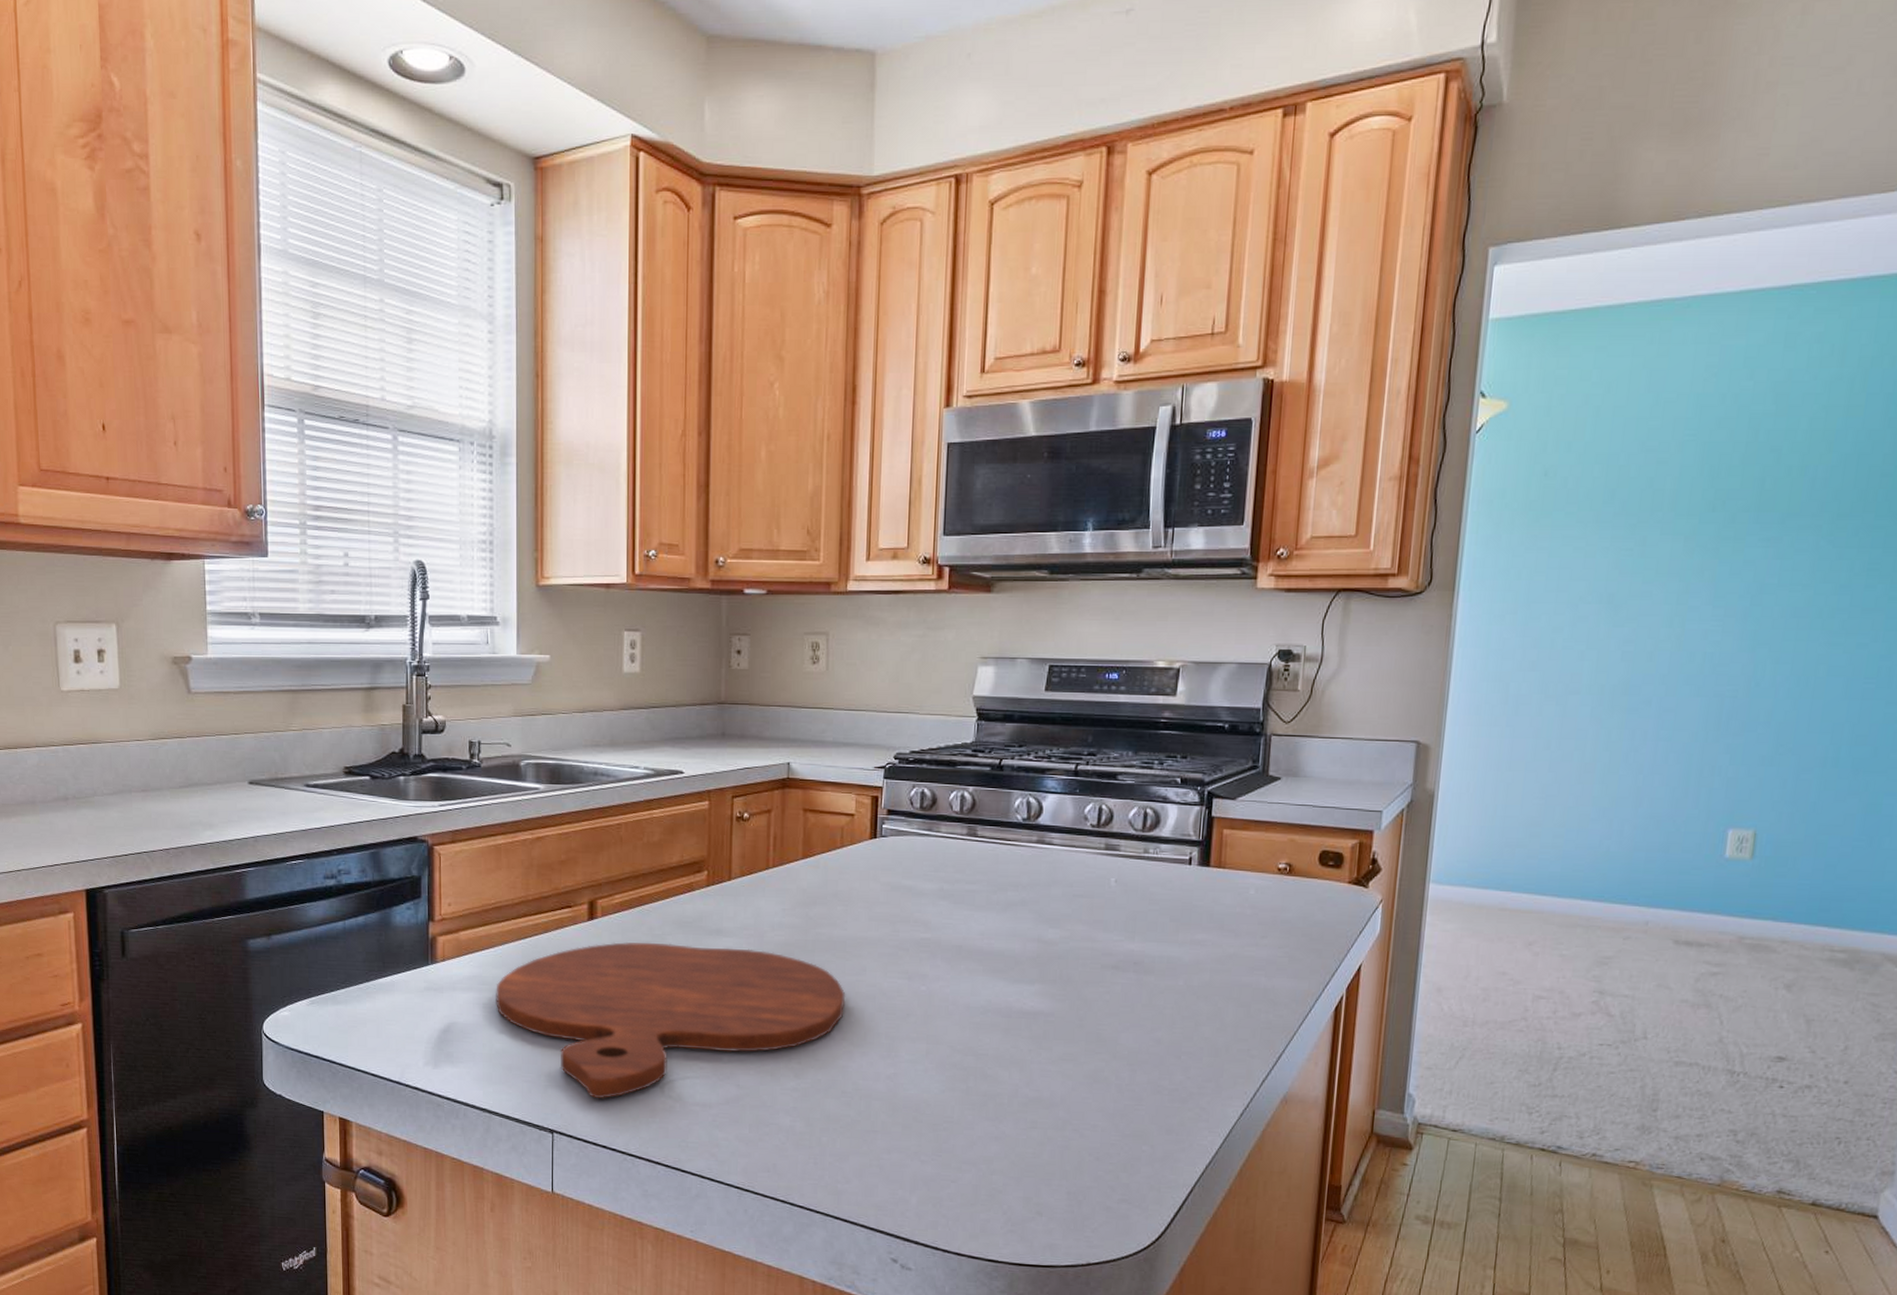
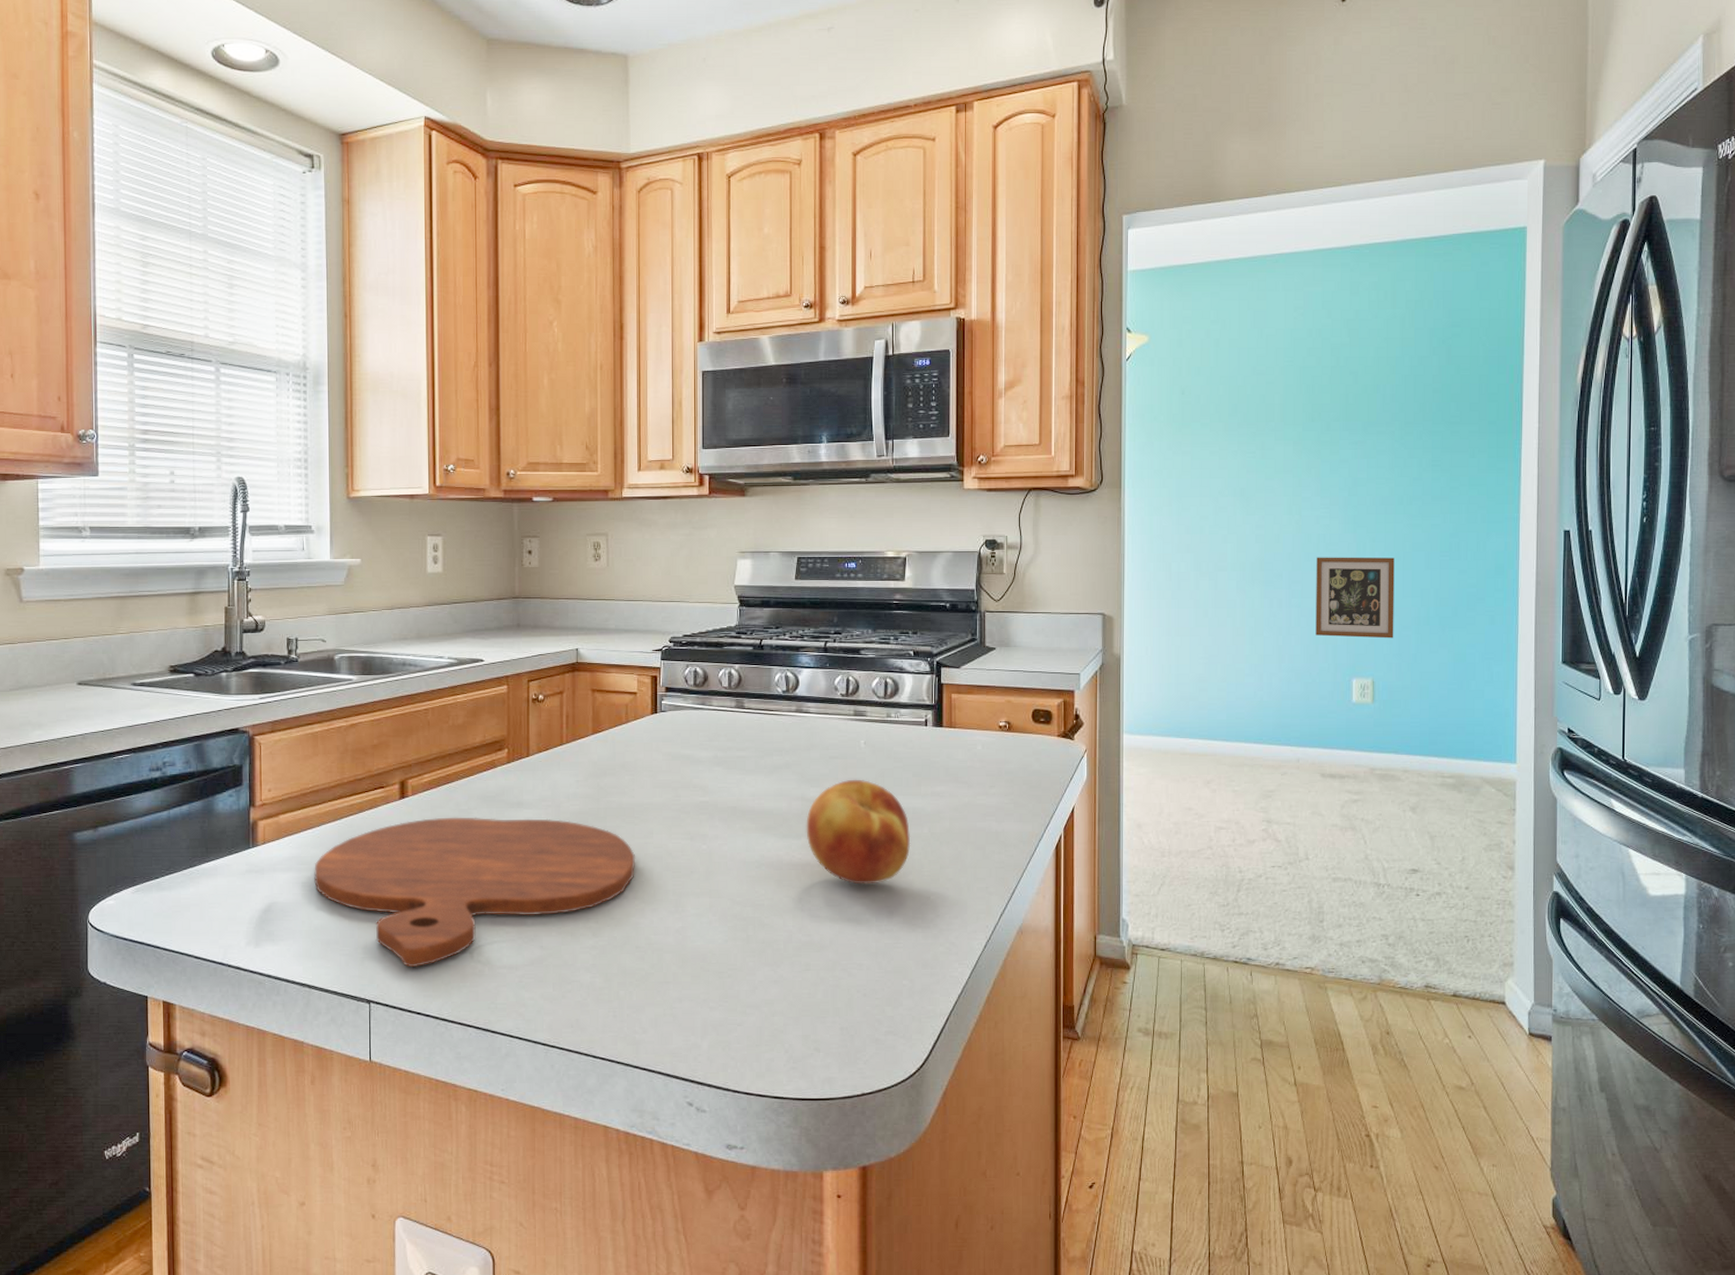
fruit: none [1040,921,1163,1039] -> present [806,779,911,885]
picture frame: none [1686,680,1802,783] -> present [1316,557,1395,639]

